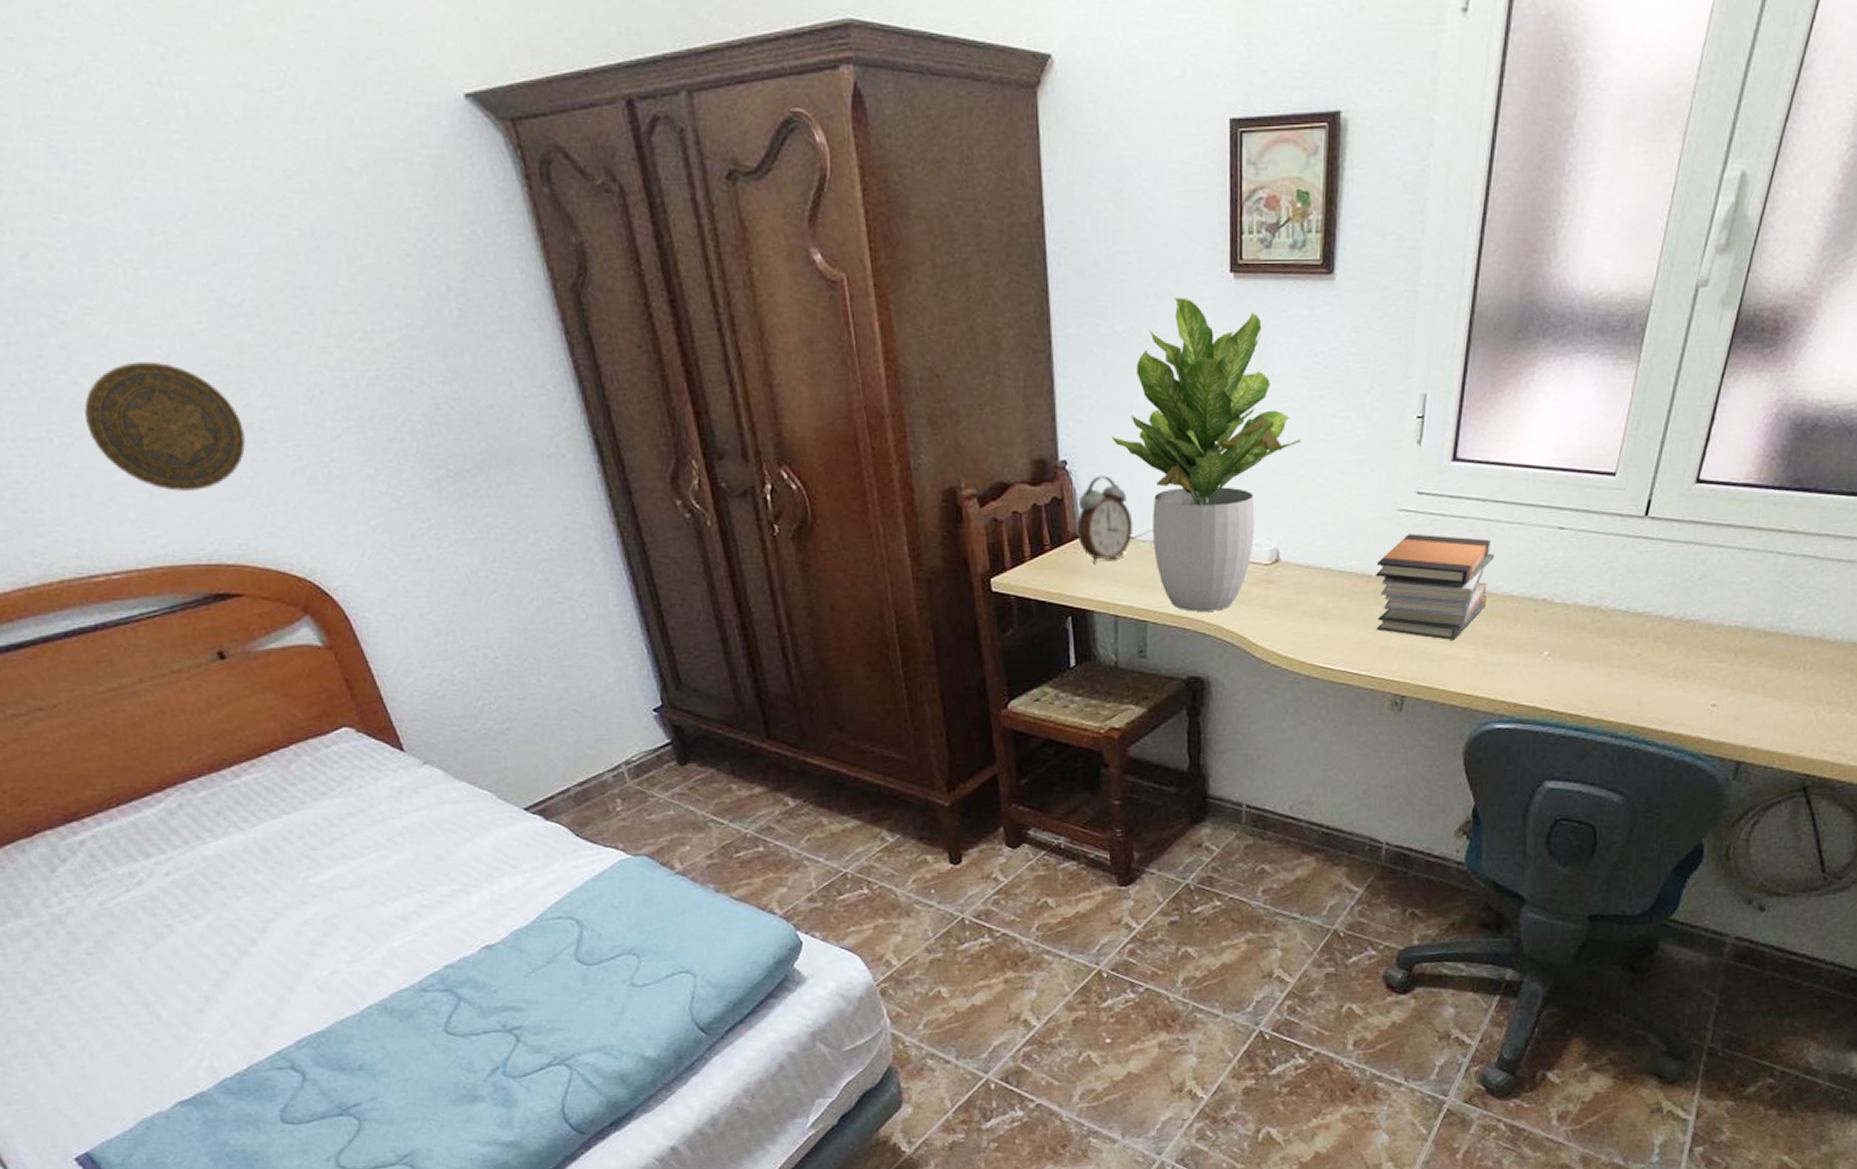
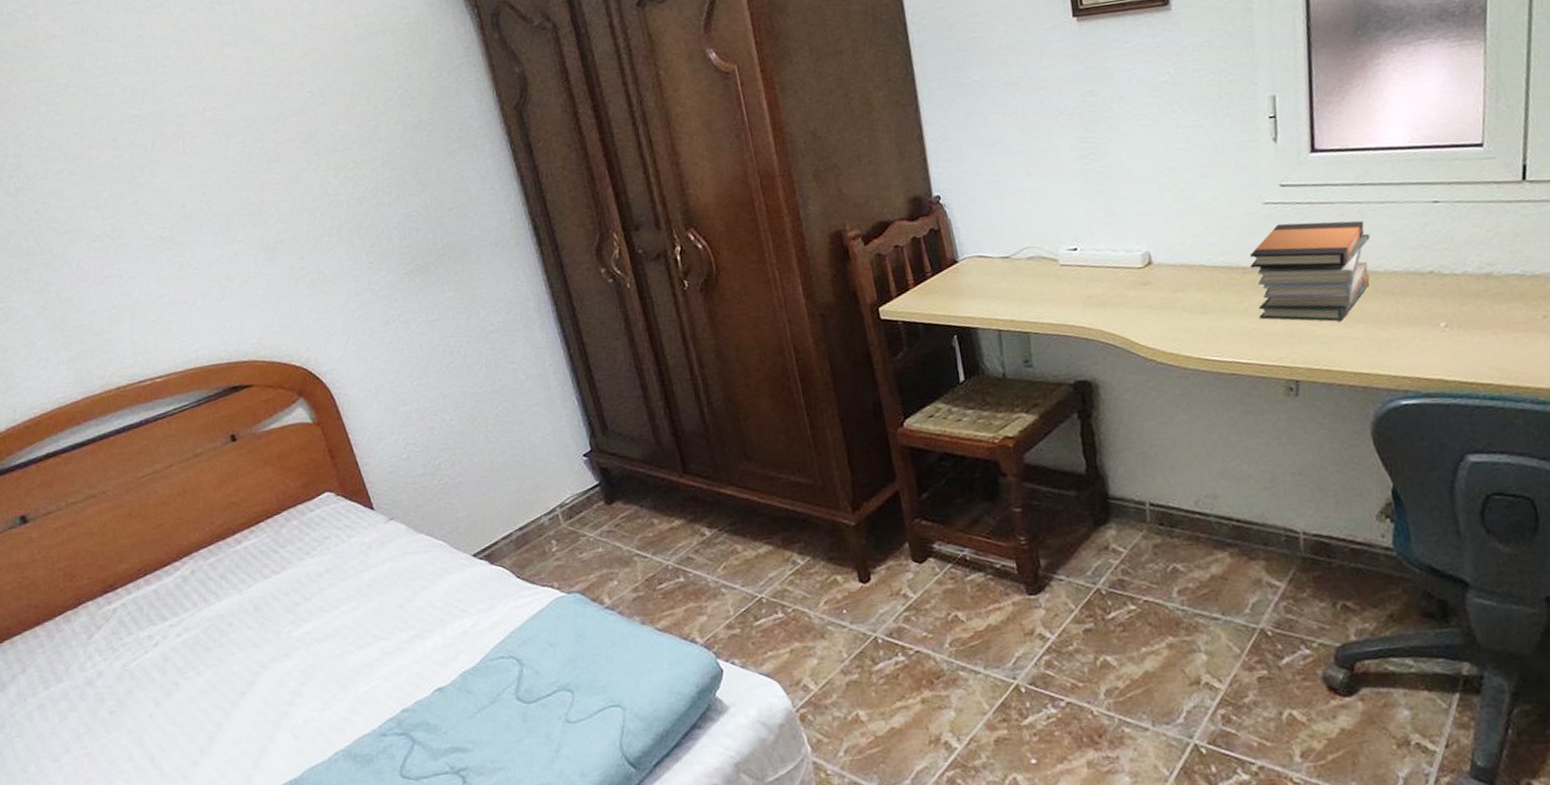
decorative plate: present [84,361,246,492] -> none [147,206,262,306]
alarm clock: present [1076,475,1133,564] -> none [953,204,1008,284]
potted plant: present [1111,297,1301,612] -> none [978,43,1159,319]

